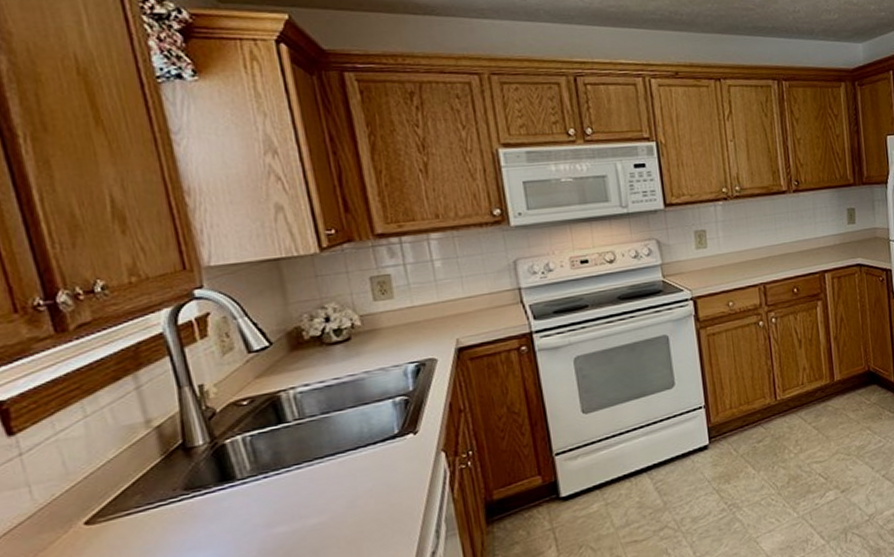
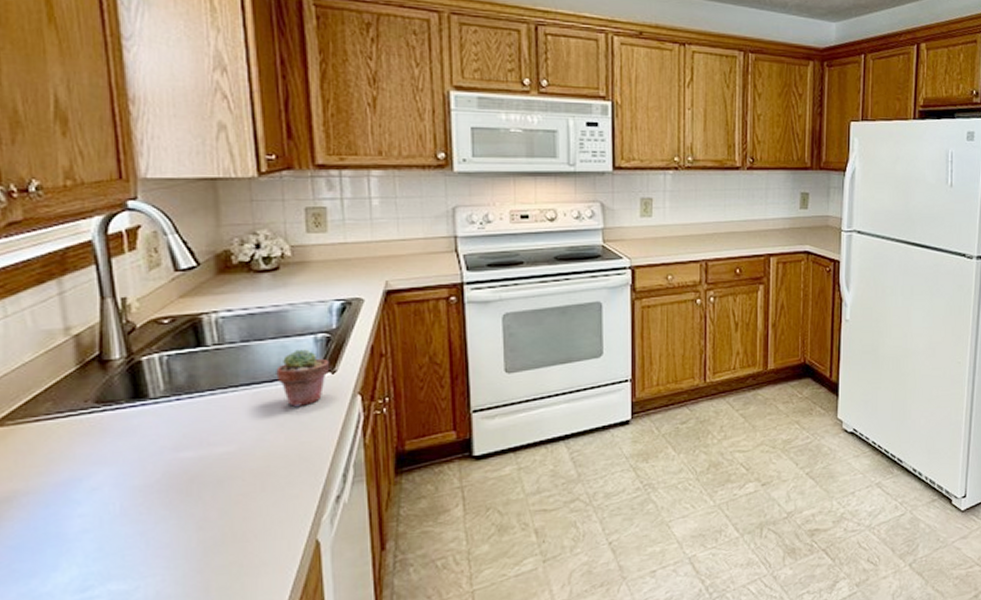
potted succulent: none [358,413,412,471] -> present [276,349,330,407]

